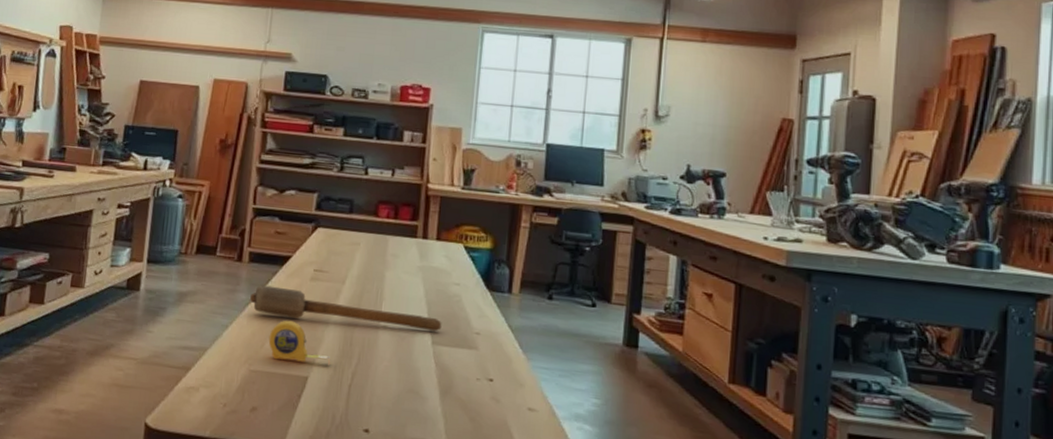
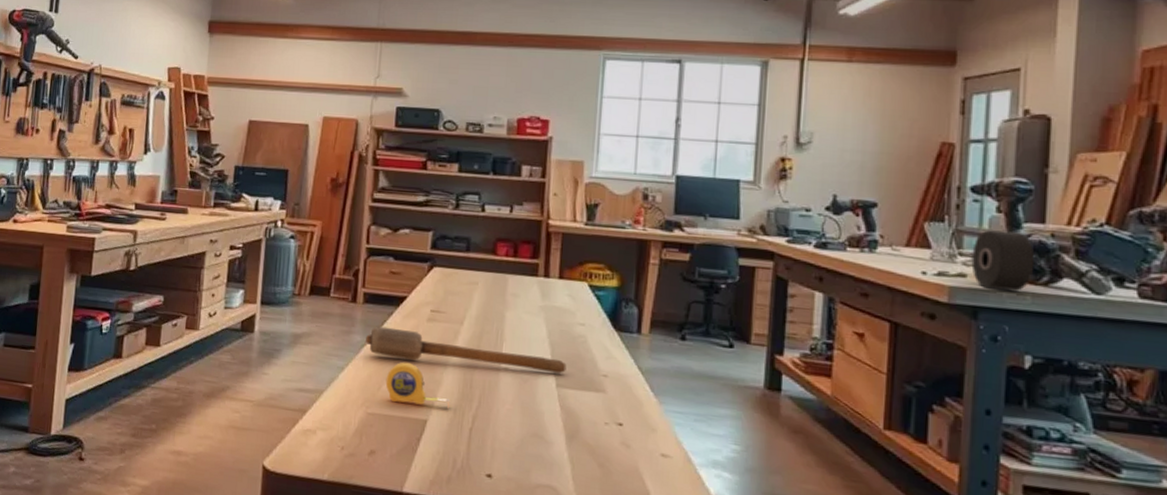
duct tape: none [806,199,861,256] -> present [971,230,1035,291]

